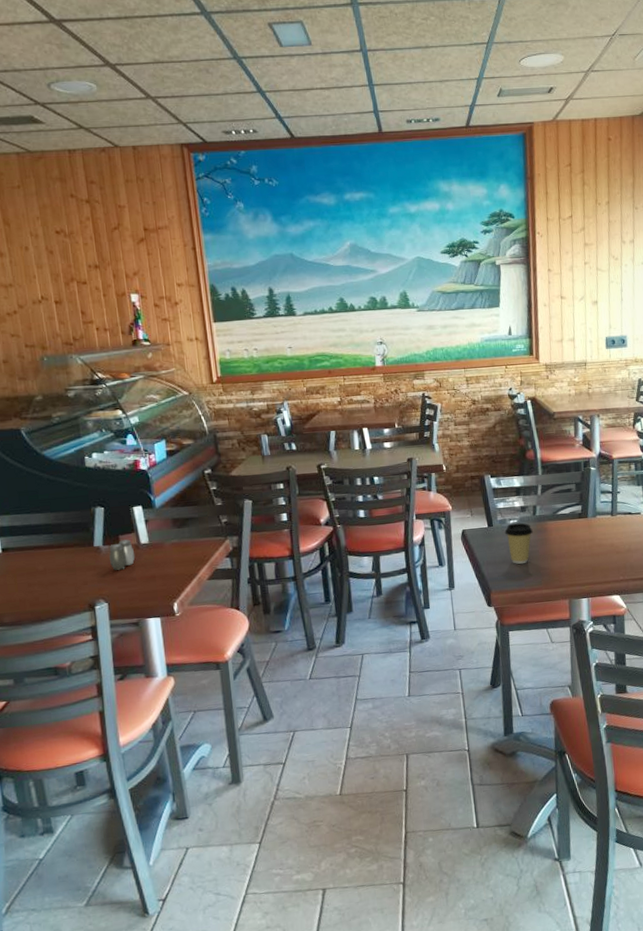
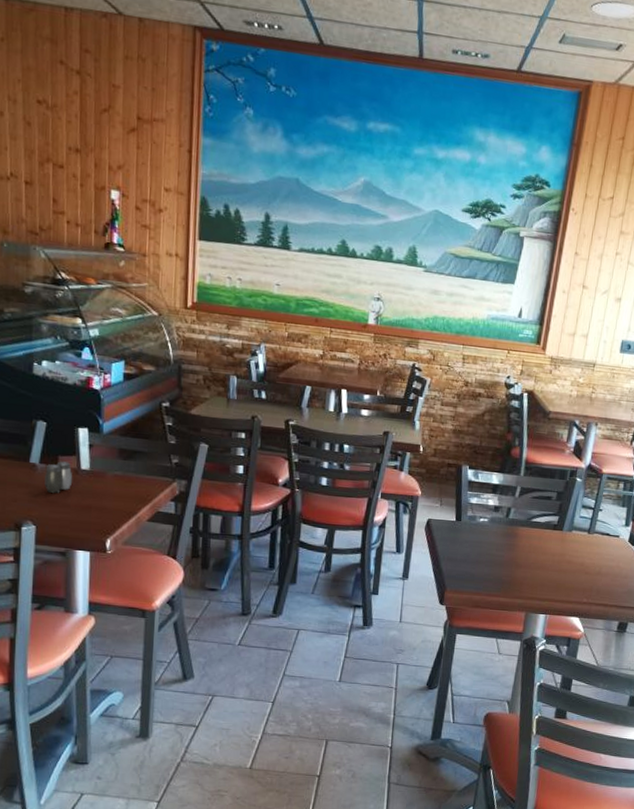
coffee cup: present [504,522,533,565] -> none [472,522,502,567]

